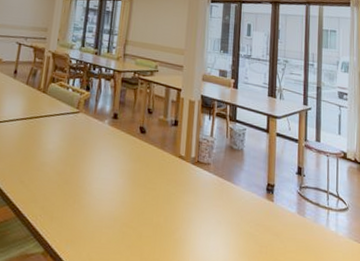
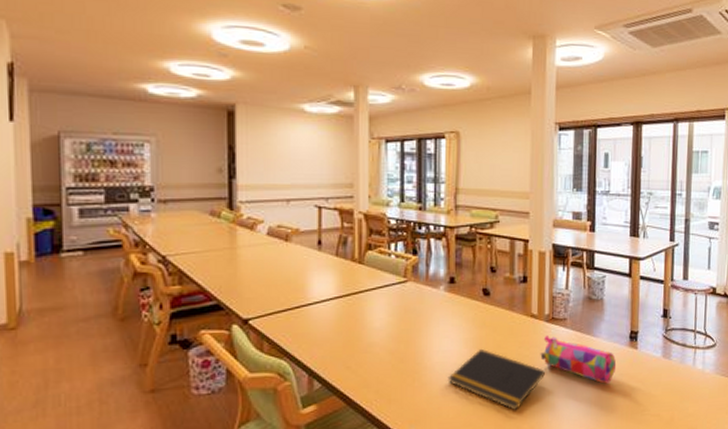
notepad: none [103,180,189,245] -> present [447,348,545,410]
pencil case: none [185,177,254,232] -> present [540,336,617,384]

